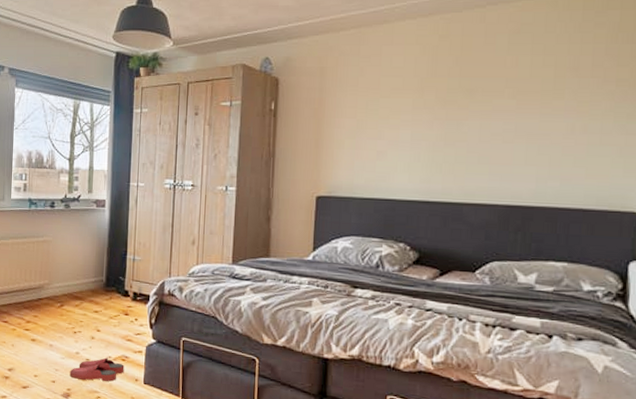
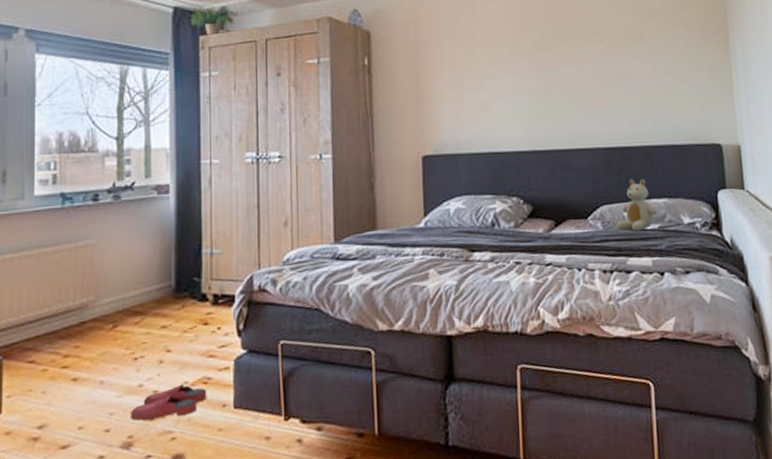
stuffed bear: none [504,239,554,292] -> present [615,178,658,233]

